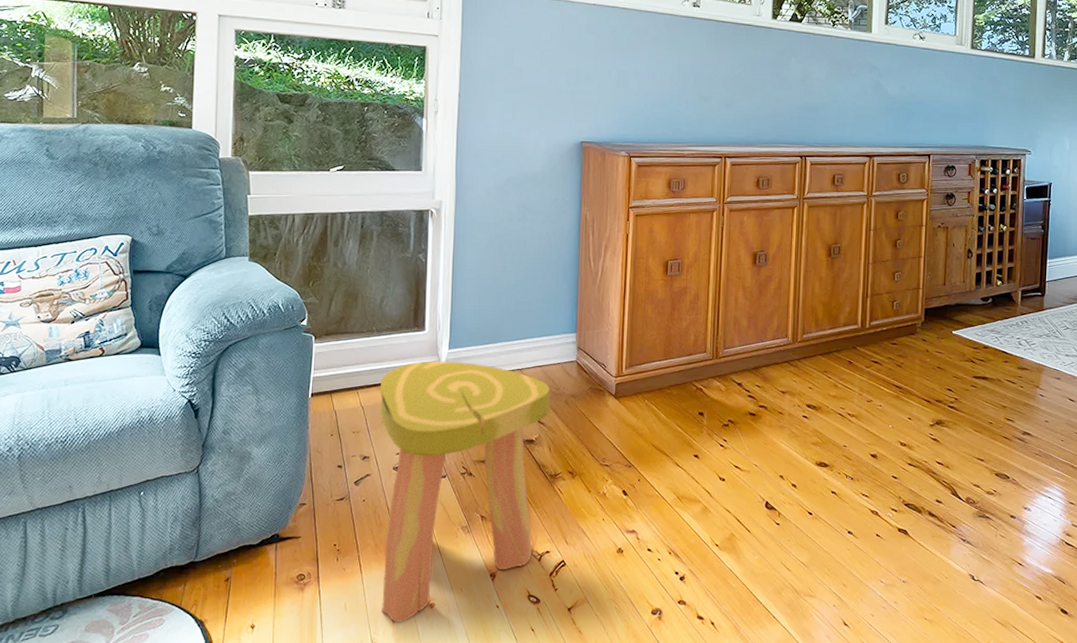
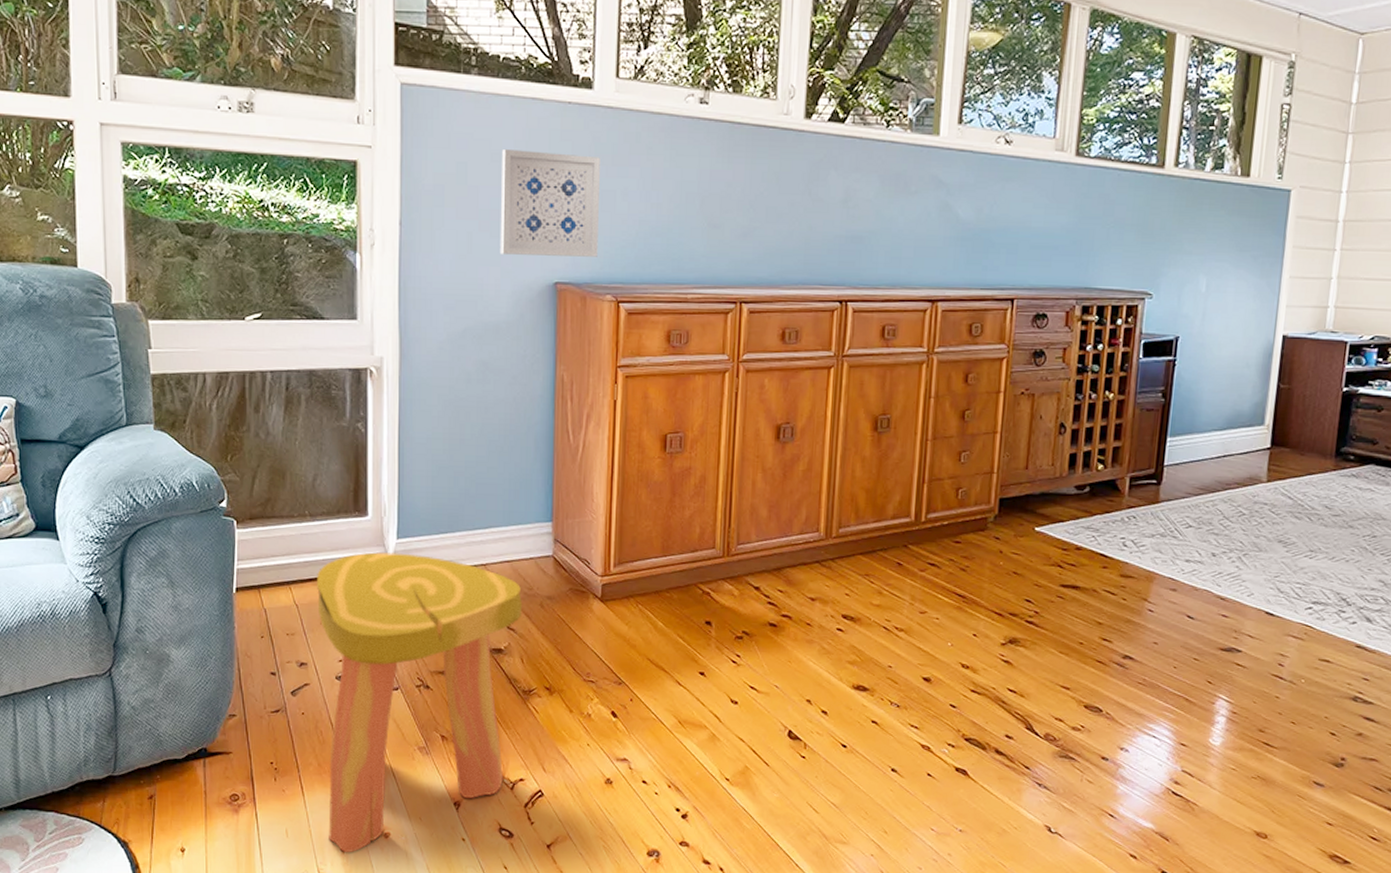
wall art: none [537,38,617,122] -> present [499,148,600,257]

